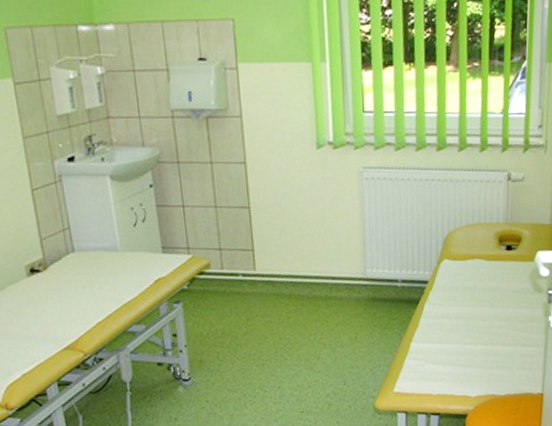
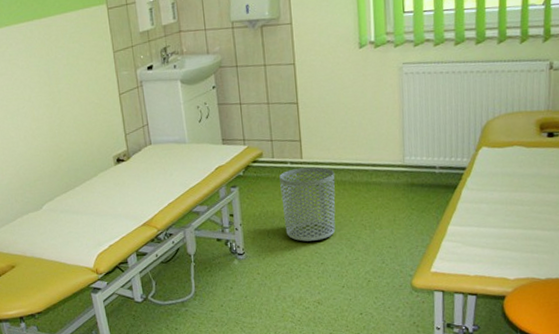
waste bin: none [230,279,293,364] -> present [279,167,336,242]

